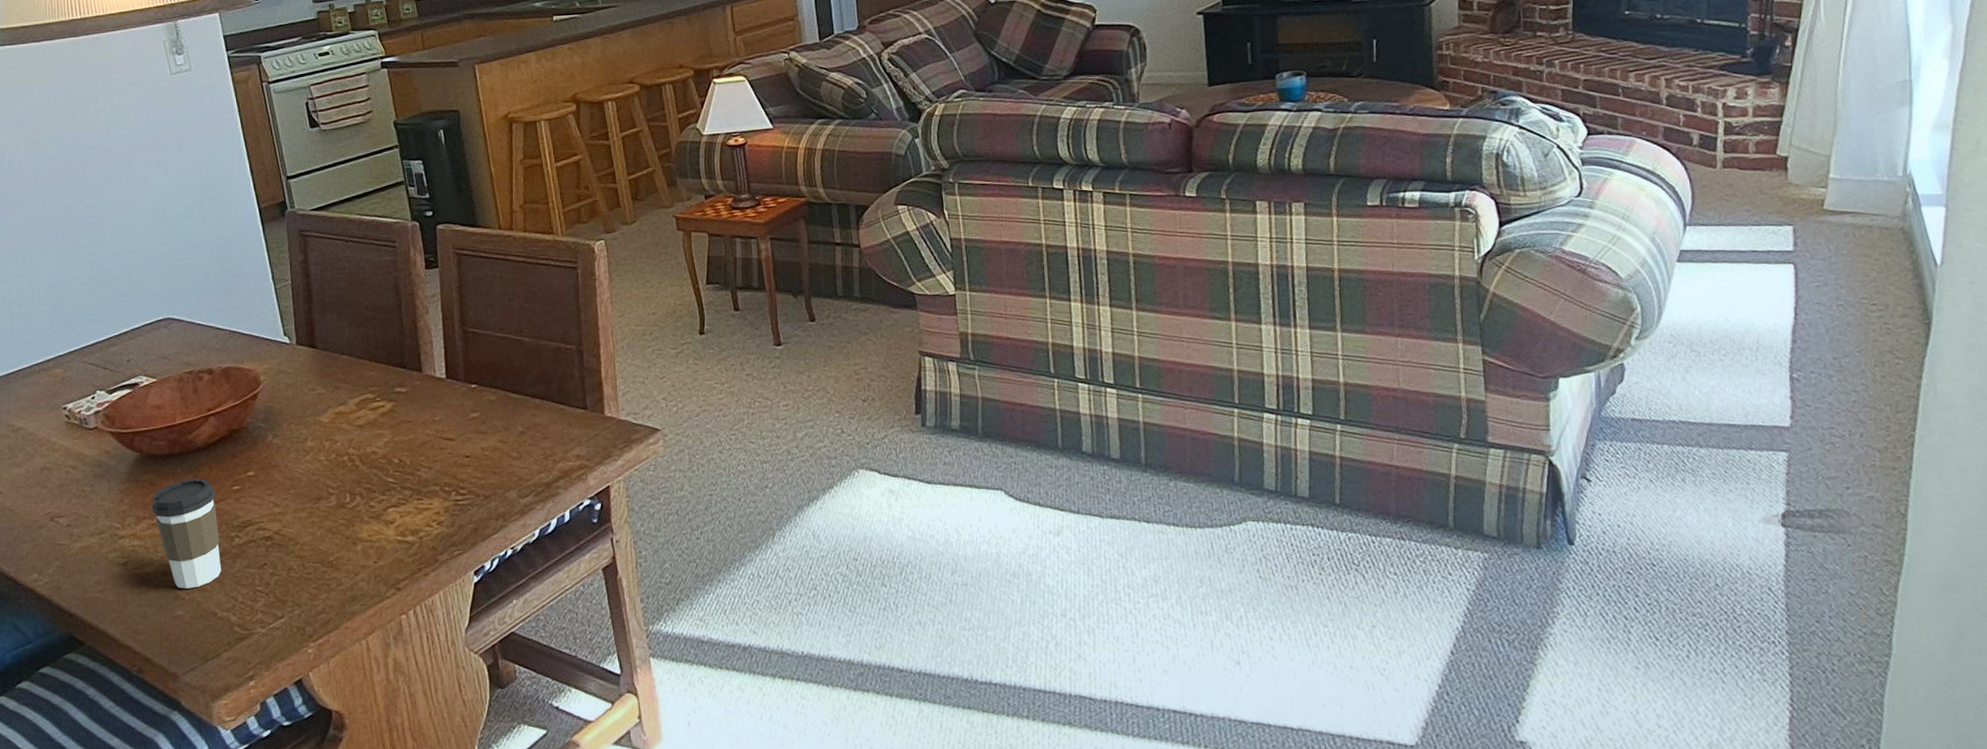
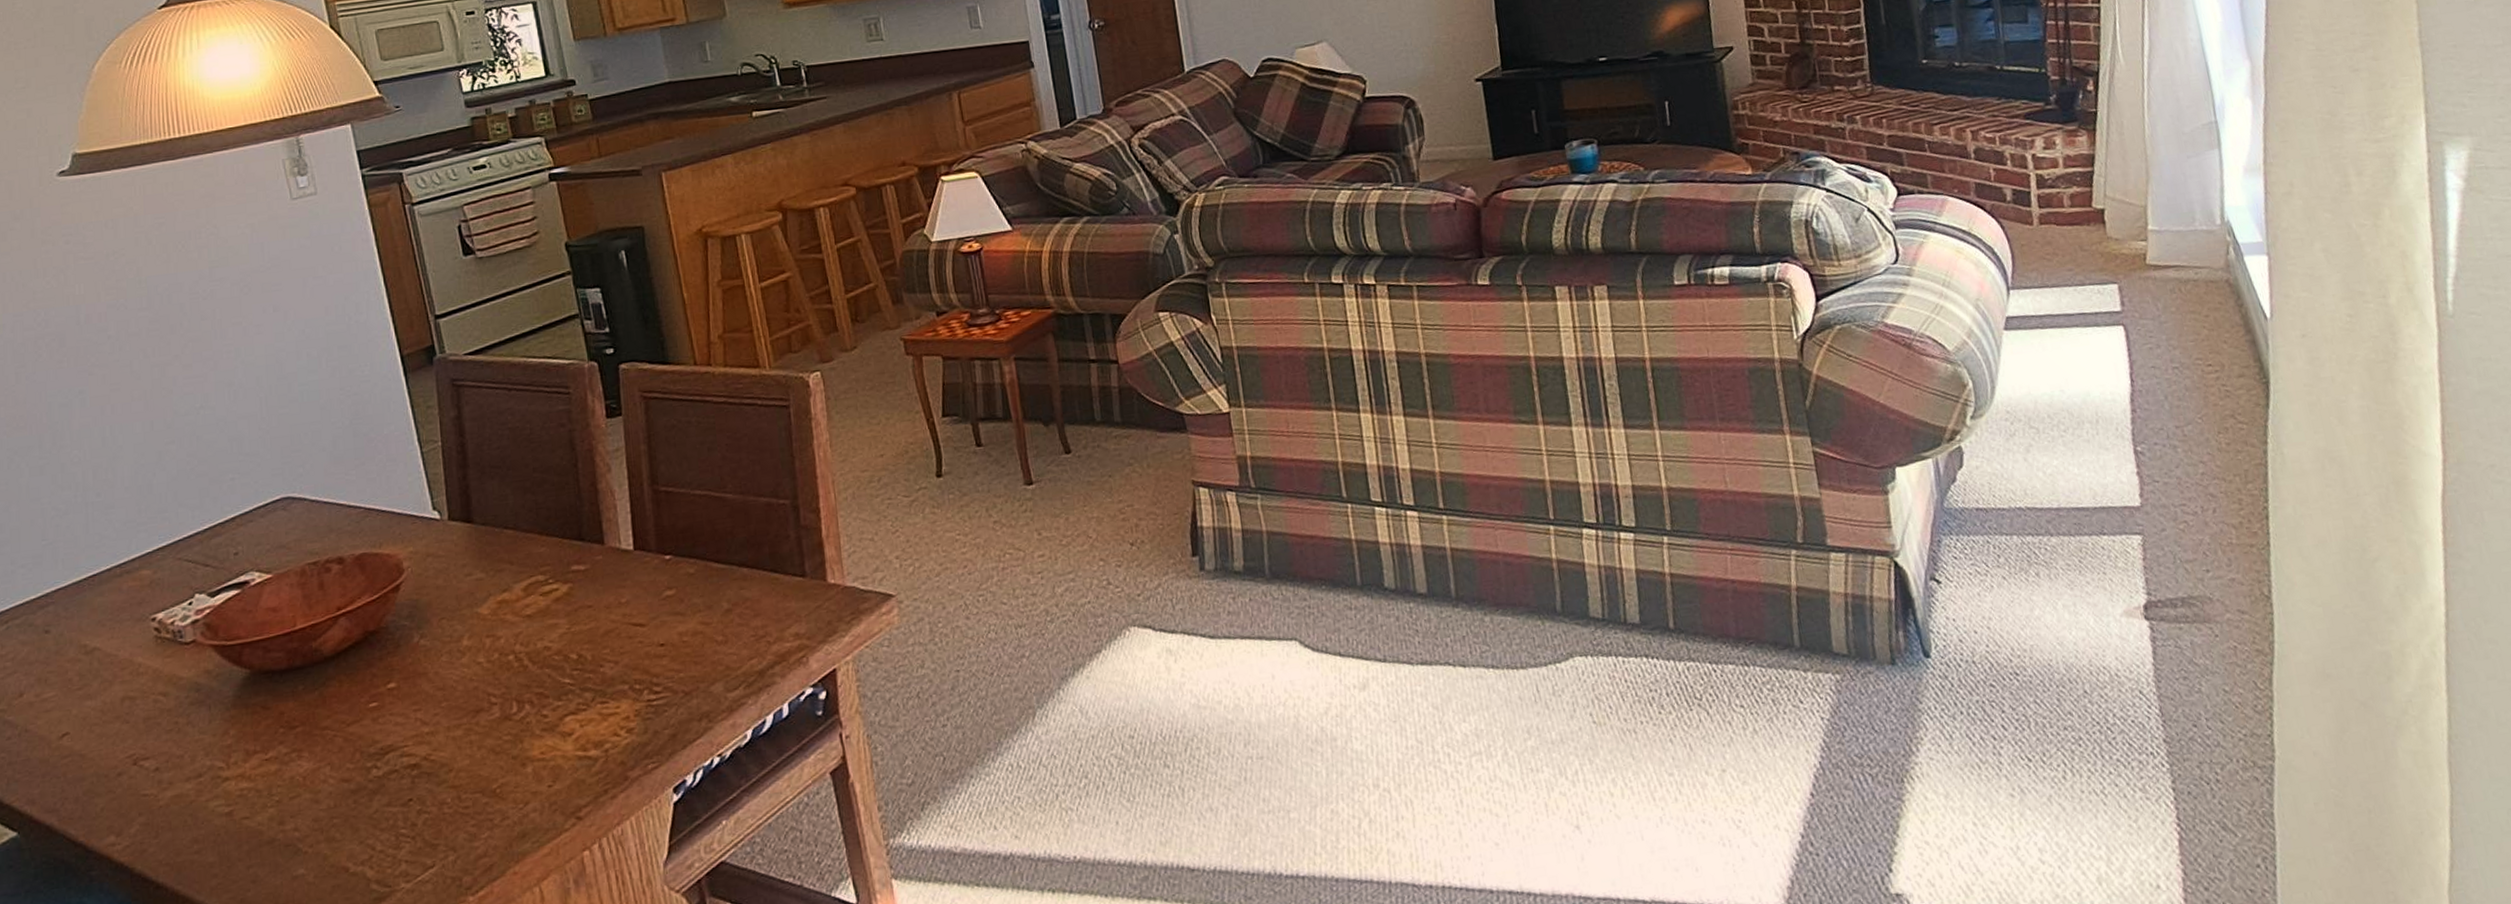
coffee cup: present [151,478,221,589] -> none [264,696,355,840]

